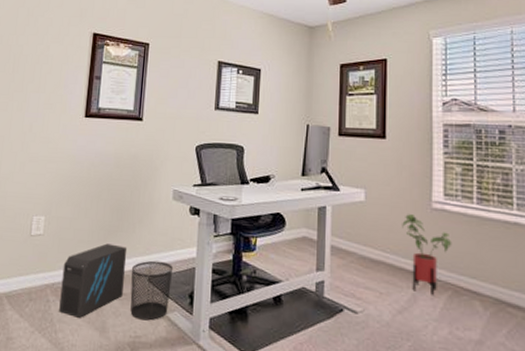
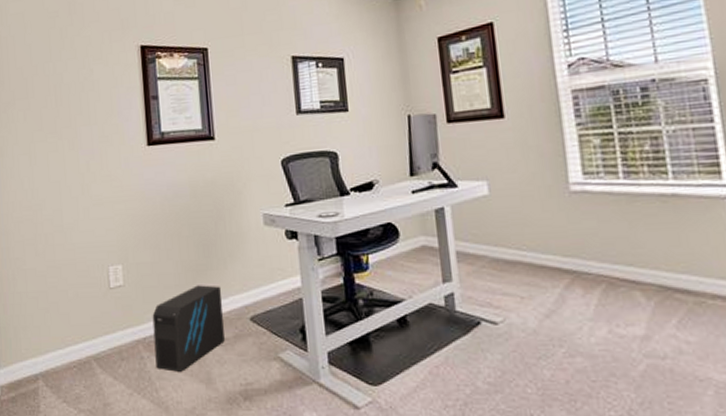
waste bin: present [130,260,174,321] -> none [229,296,279,365]
house plant: present [402,214,452,296] -> none [536,202,600,293]

